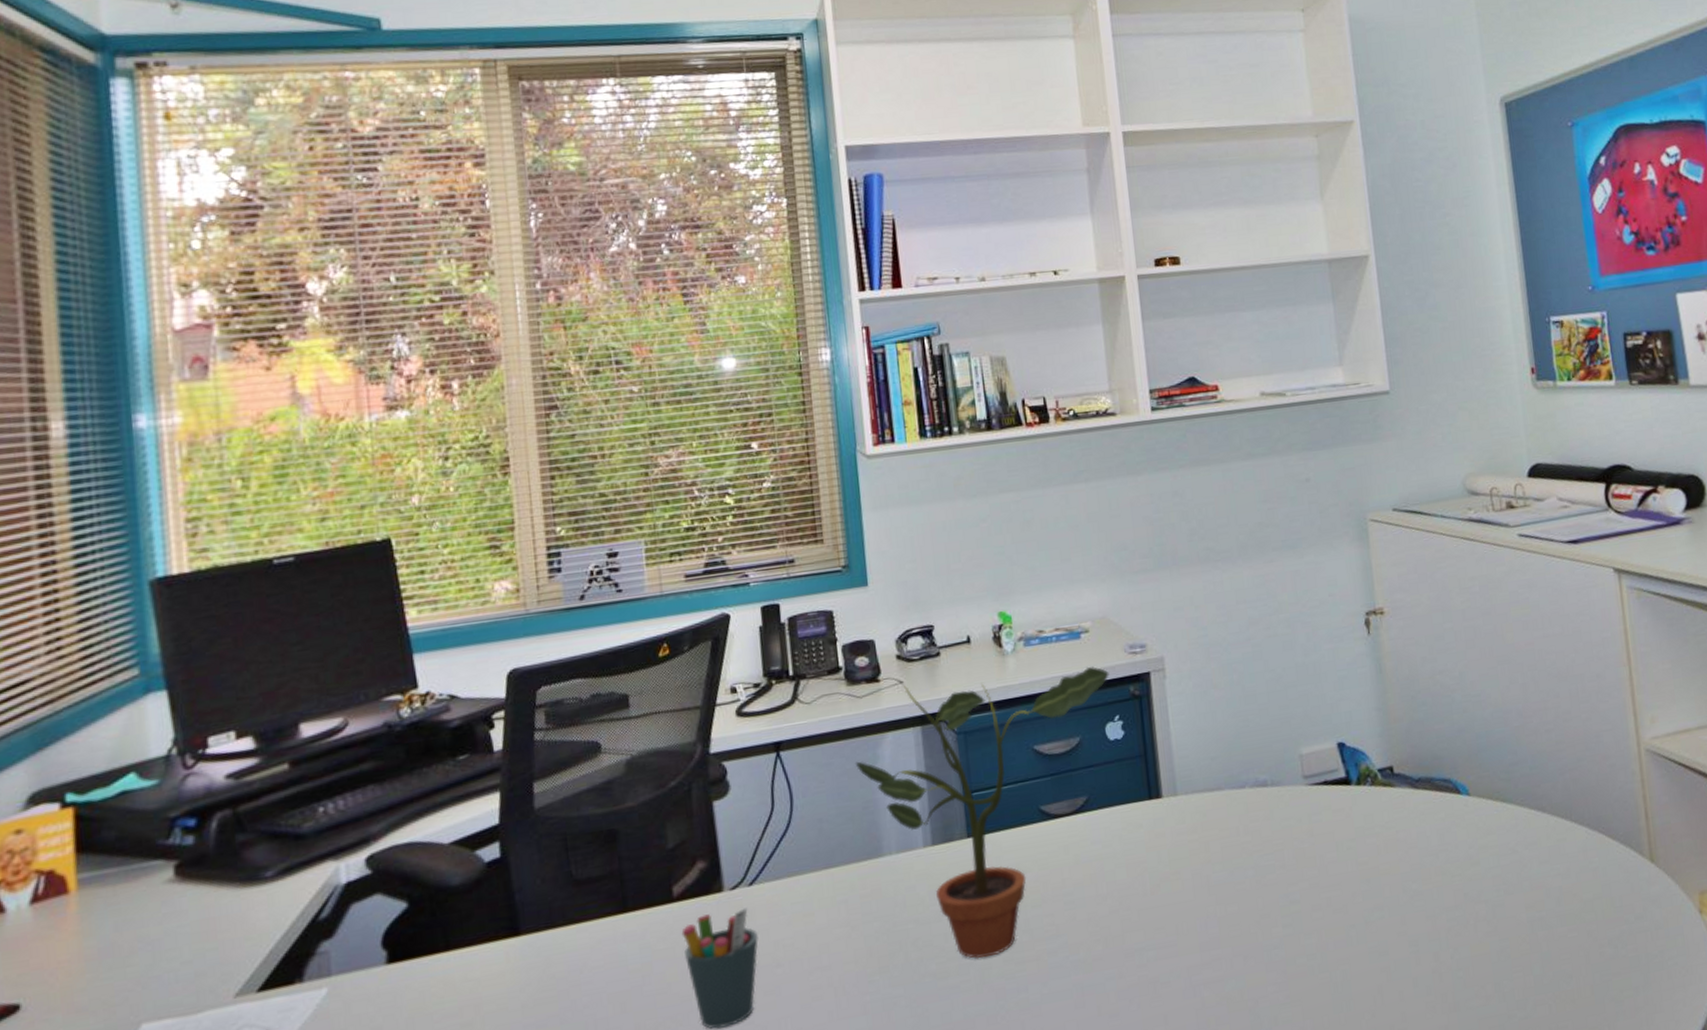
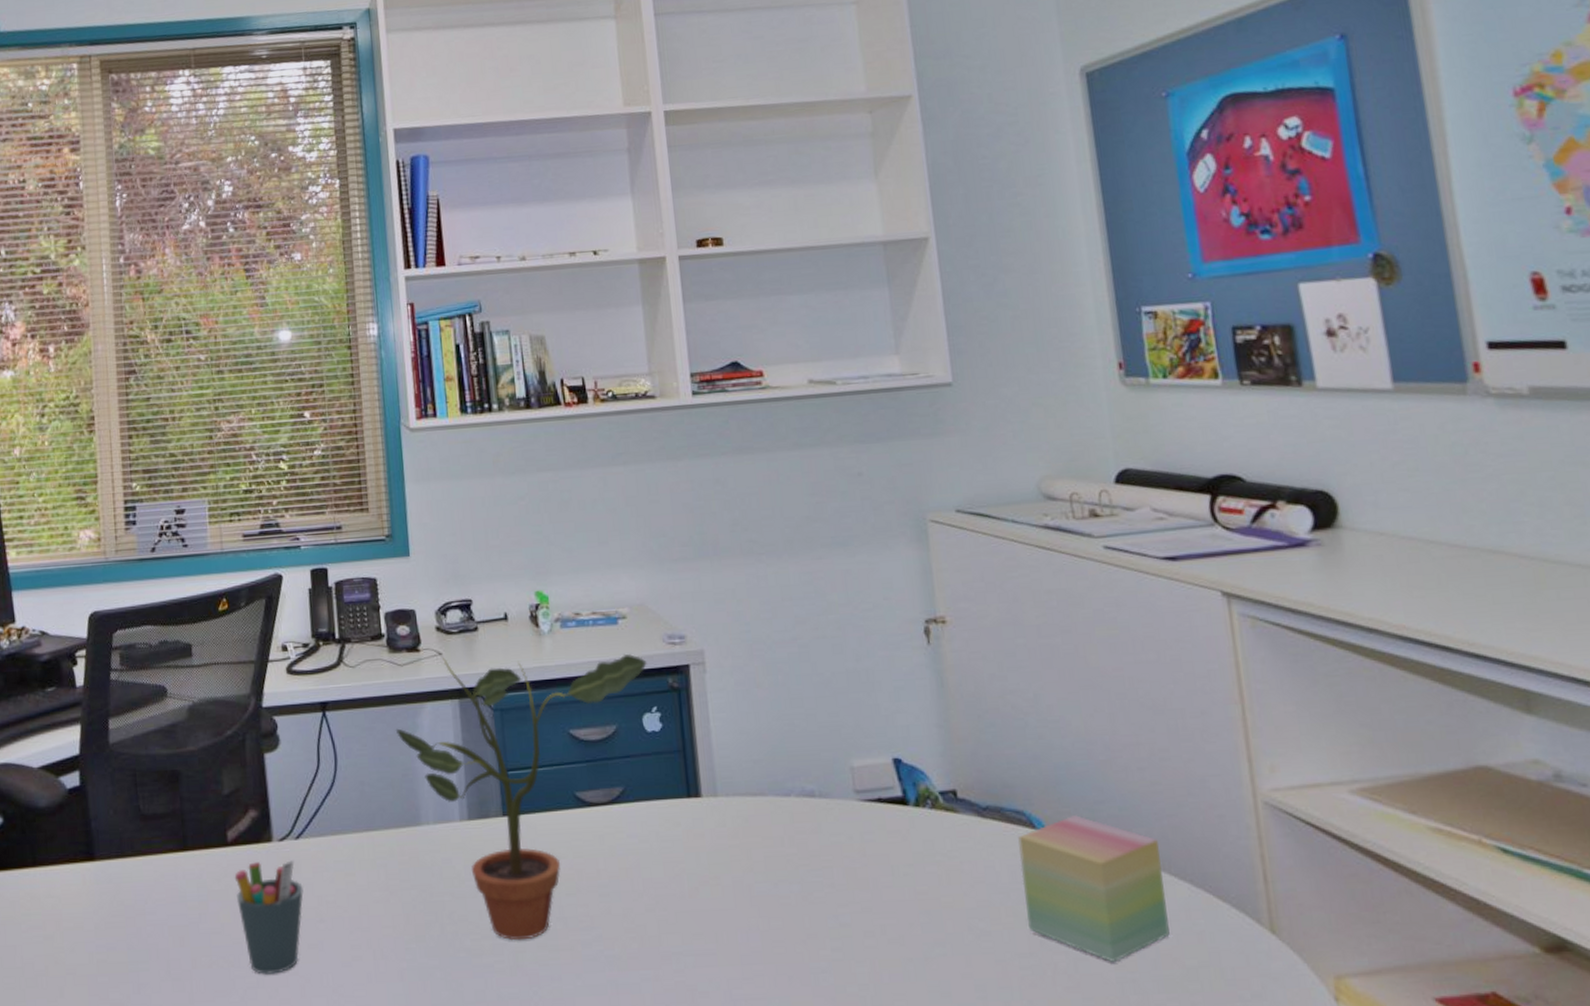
sticky notes: none [1446,777,1571,905] -> present [1018,815,1170,962]

